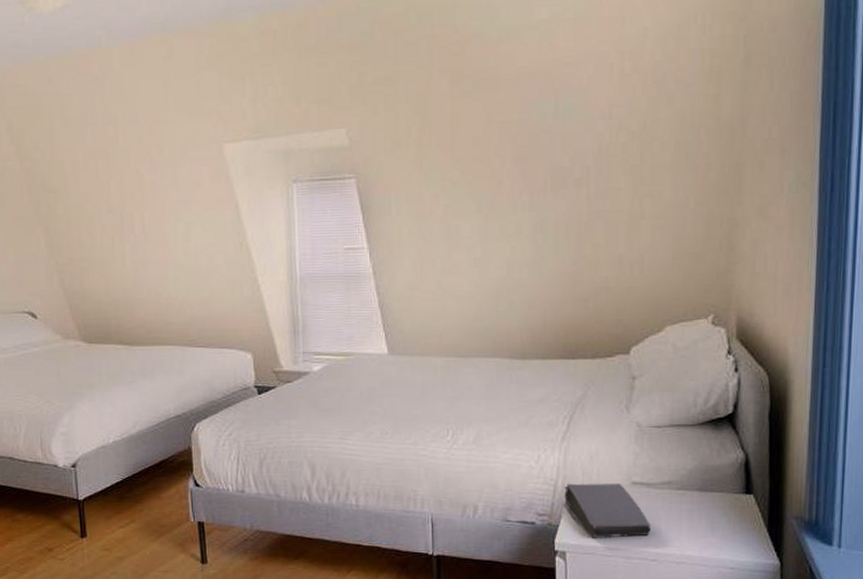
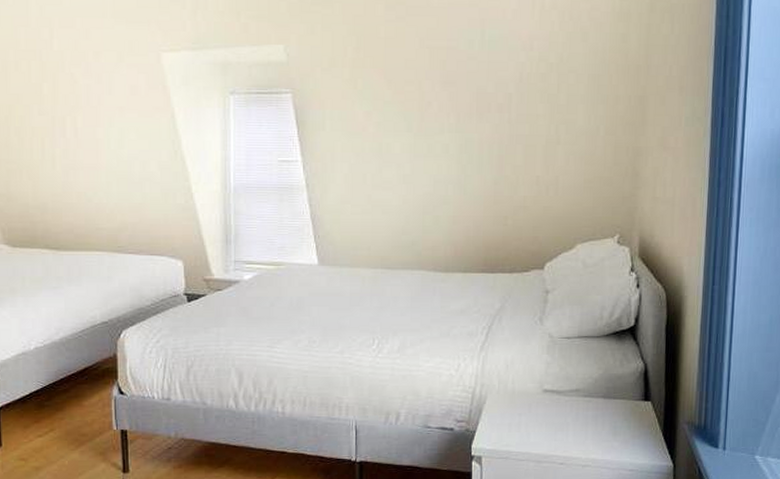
book: present [563,483,650,538] -> none [480,391,560,443]

